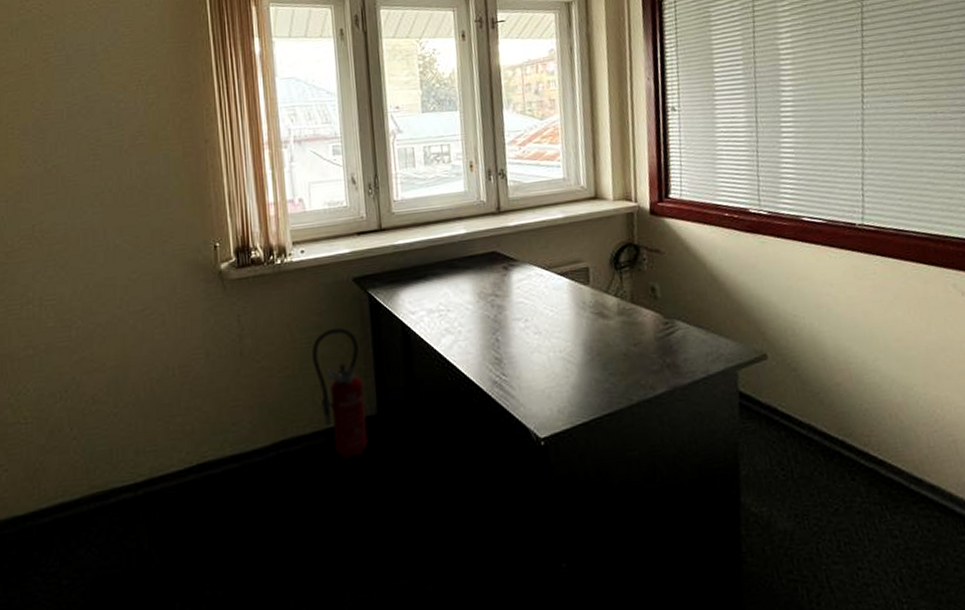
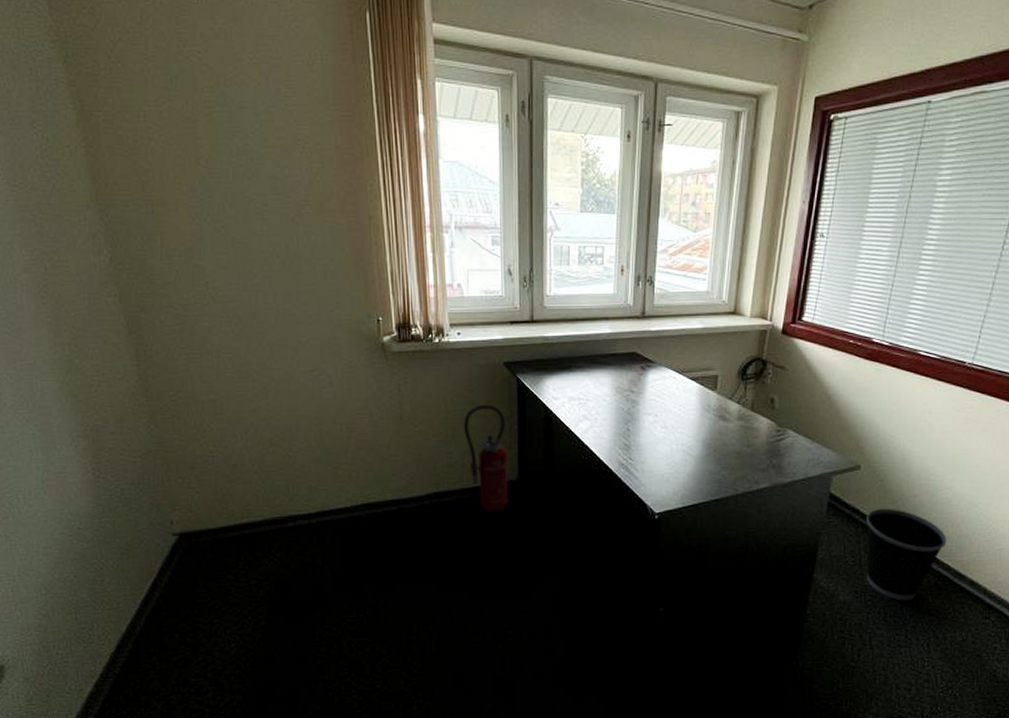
wastebasket: none [787,402,889,522] -> present [866,508,947,601]

